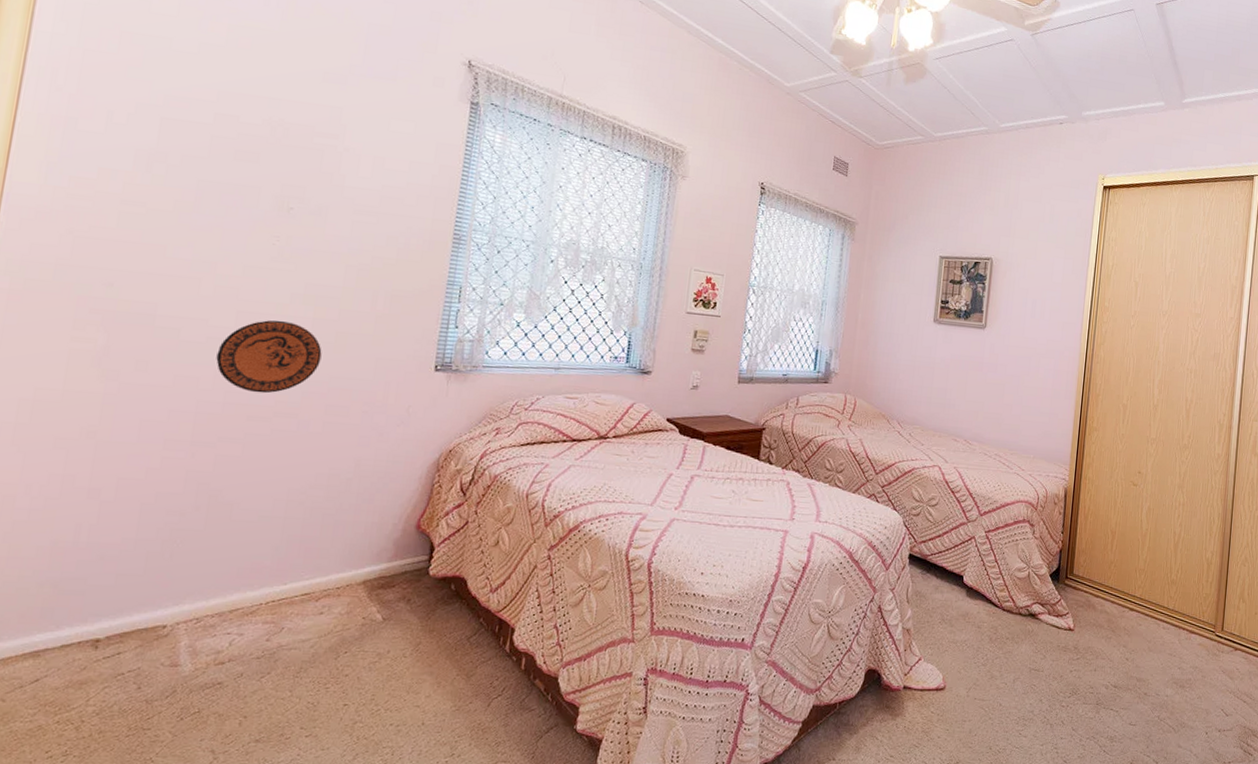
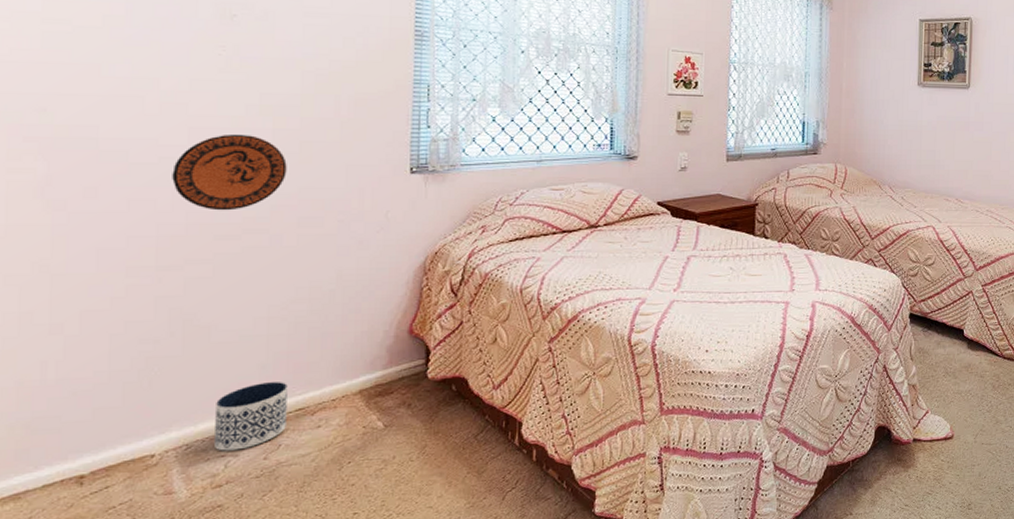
planter: none [222,564,297,629] -> present [215,382,287,451]

